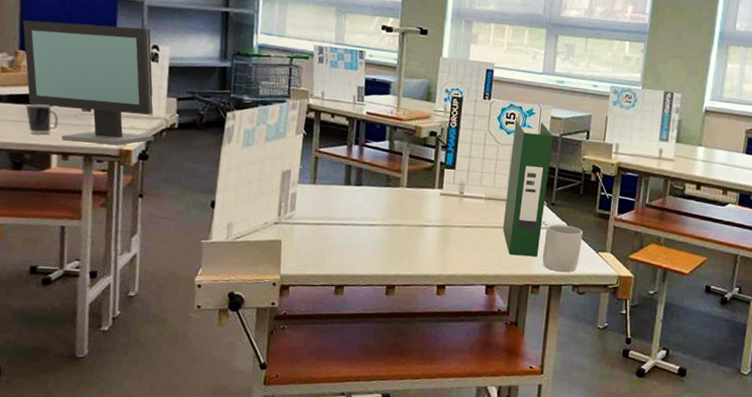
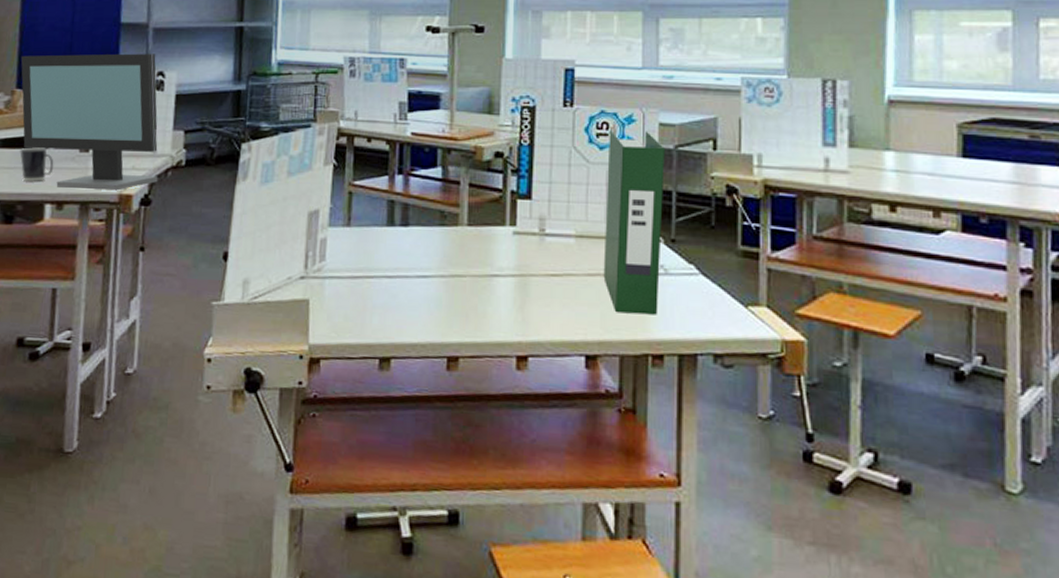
mug: present [542,224,583,272] -> none [665,268,721,336]

